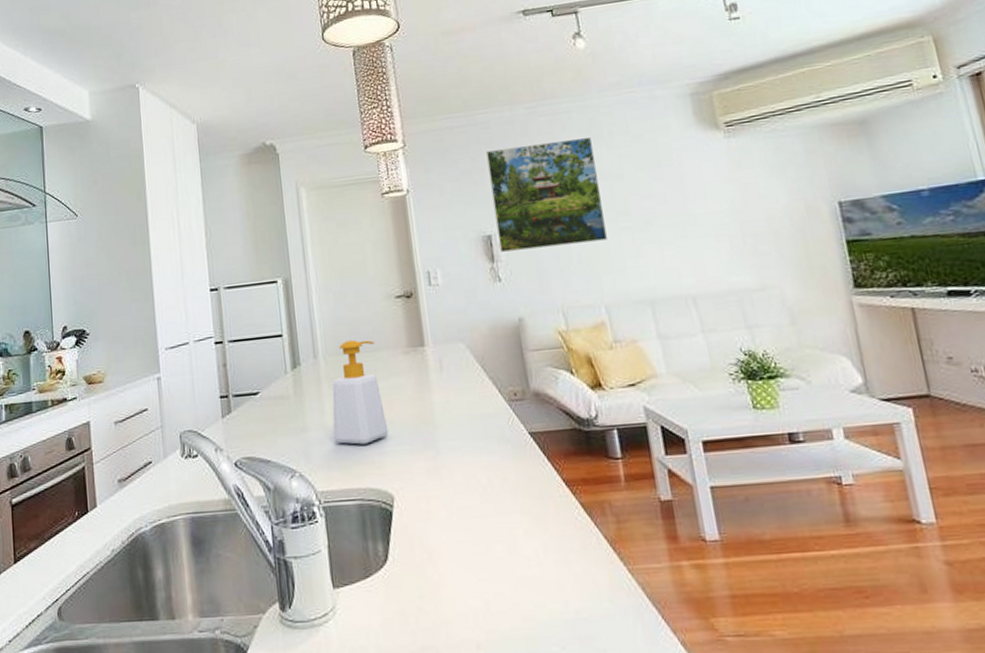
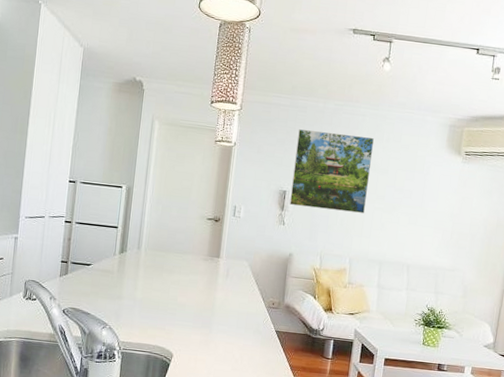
soap bottle: present [332,340,389,445] -> none [139,241,185,316]

